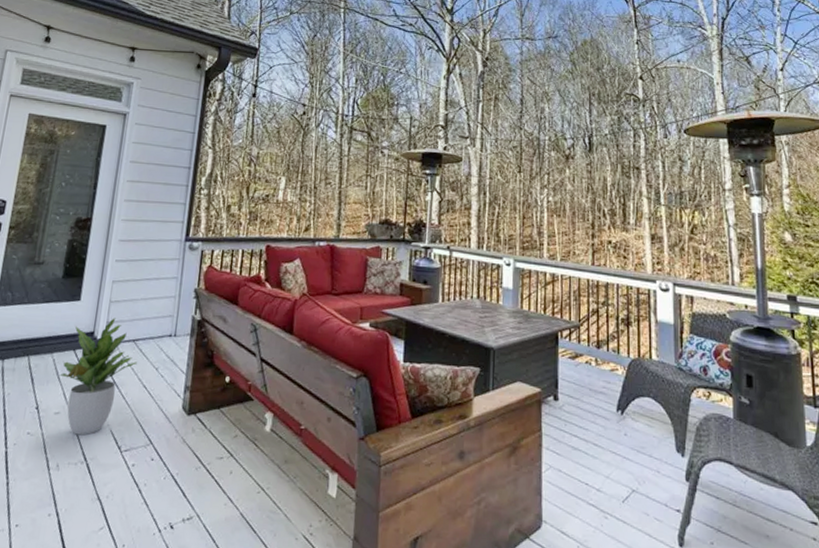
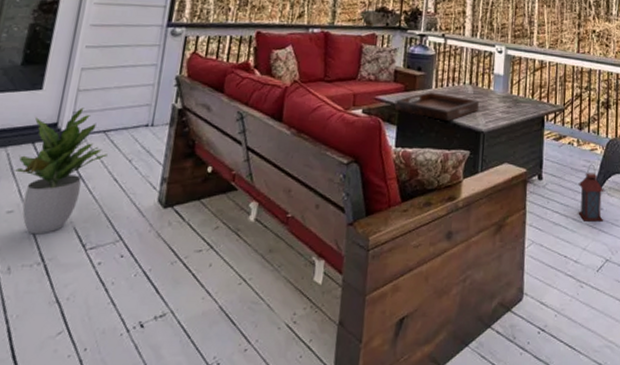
serving tray: none [401,306,489,337] -> present [394,92,480,122]
lantern: none [598,385,628,449] -> present [578,164,604,222]

